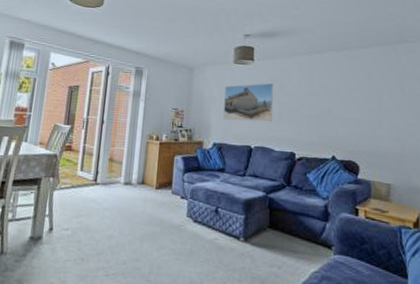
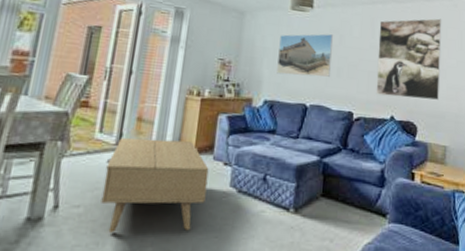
coffee table: none [84,175,169,253] -> present [101,138,209,233]
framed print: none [316,63,381,141] -> present [376,18,442,100]

